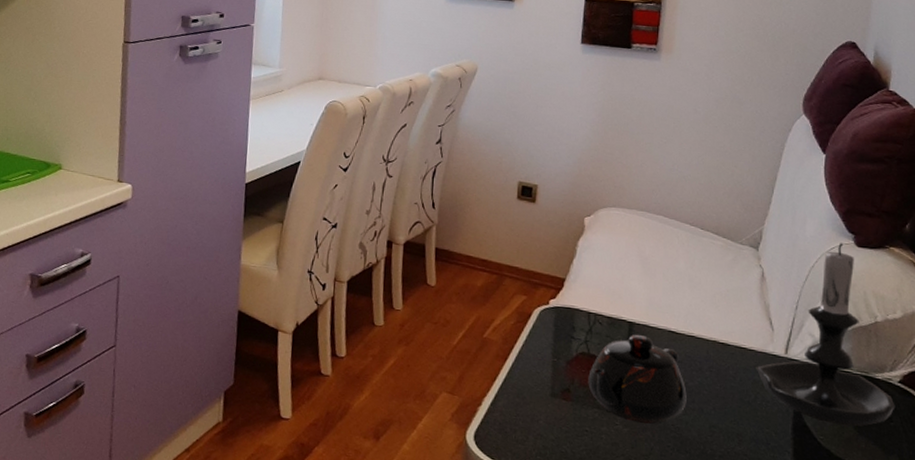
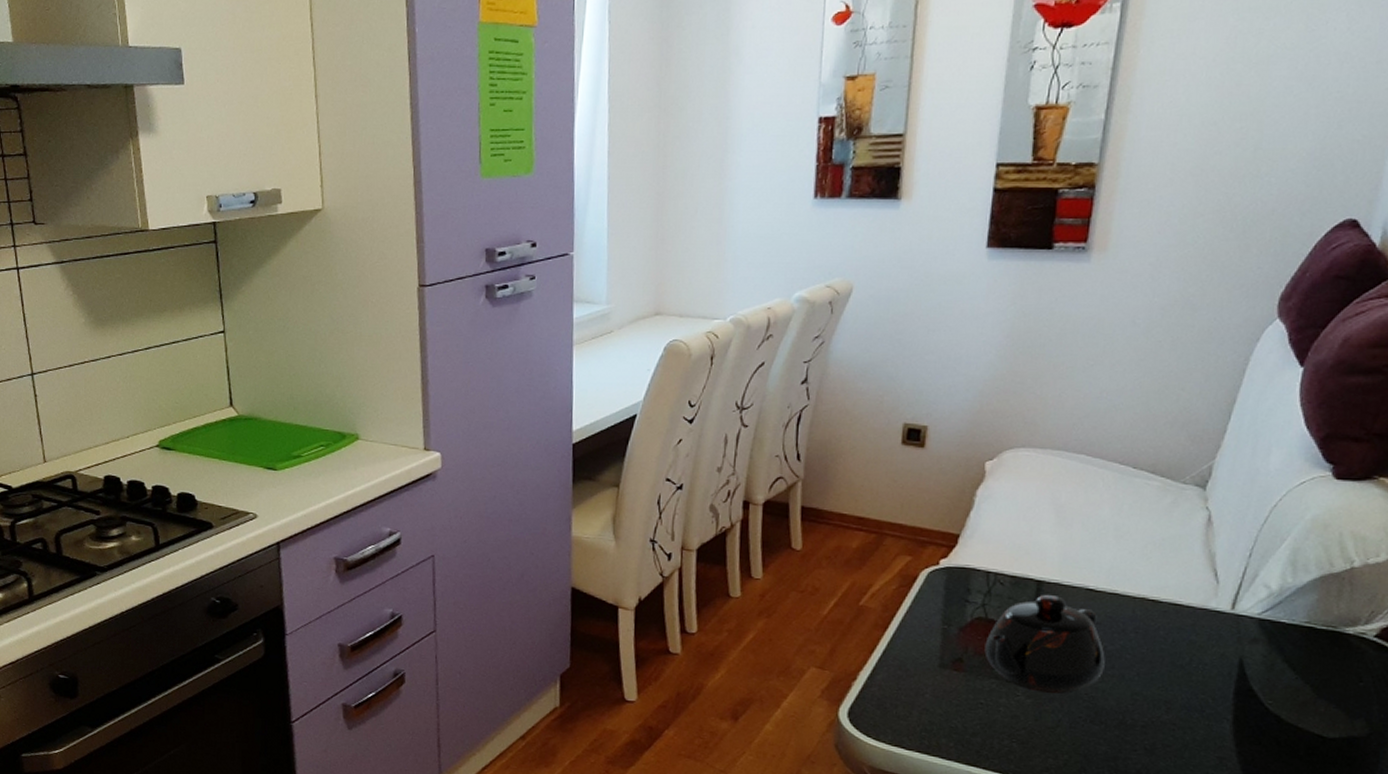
candle holder: present [756,243,895,427] -> none [1193,475,1368,689]

